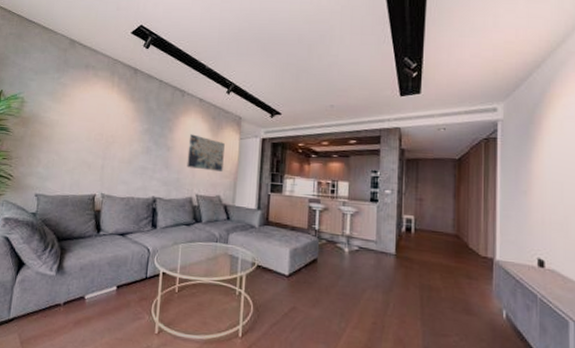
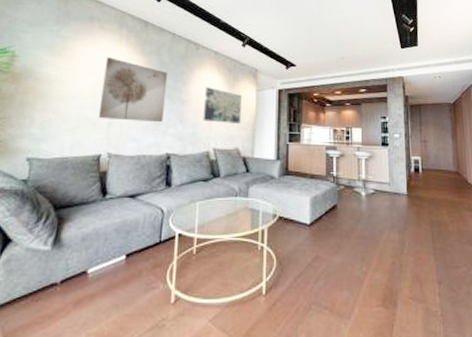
wall art: none [93,104,155,168] -> present [98,57,168,123]

